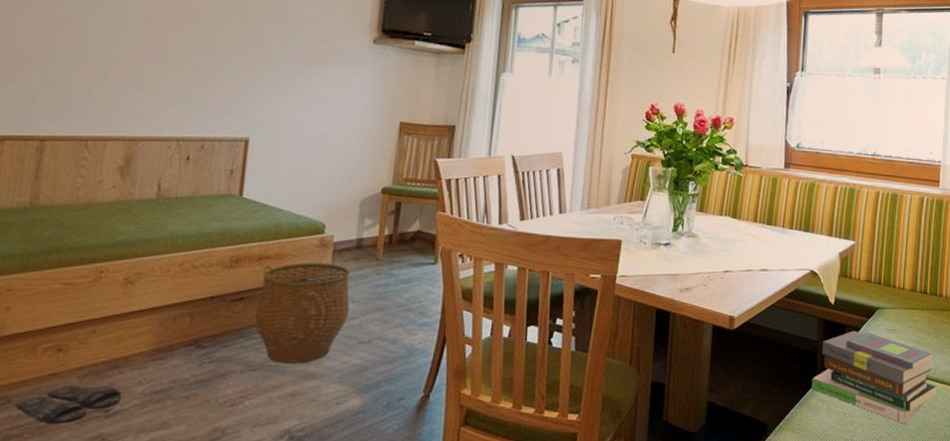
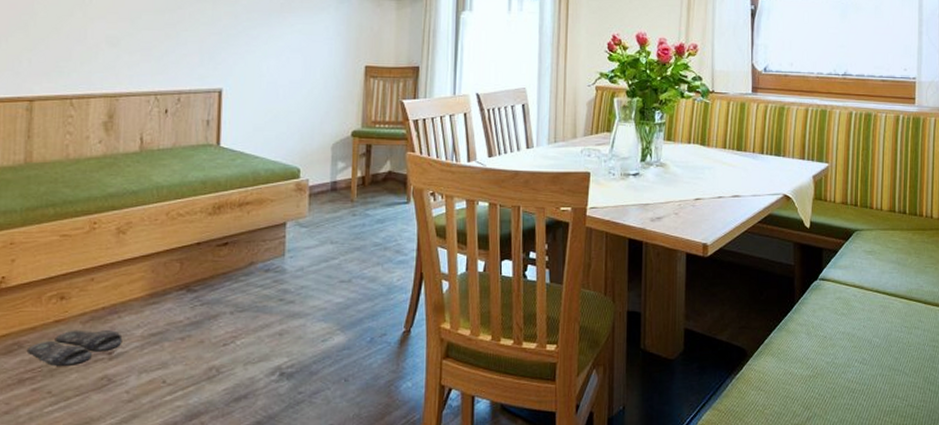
basket: present [254,262,350,364] -> none [240,207,328,304]
books: present [811,330,937,424] -> none [790,253,920,345]

